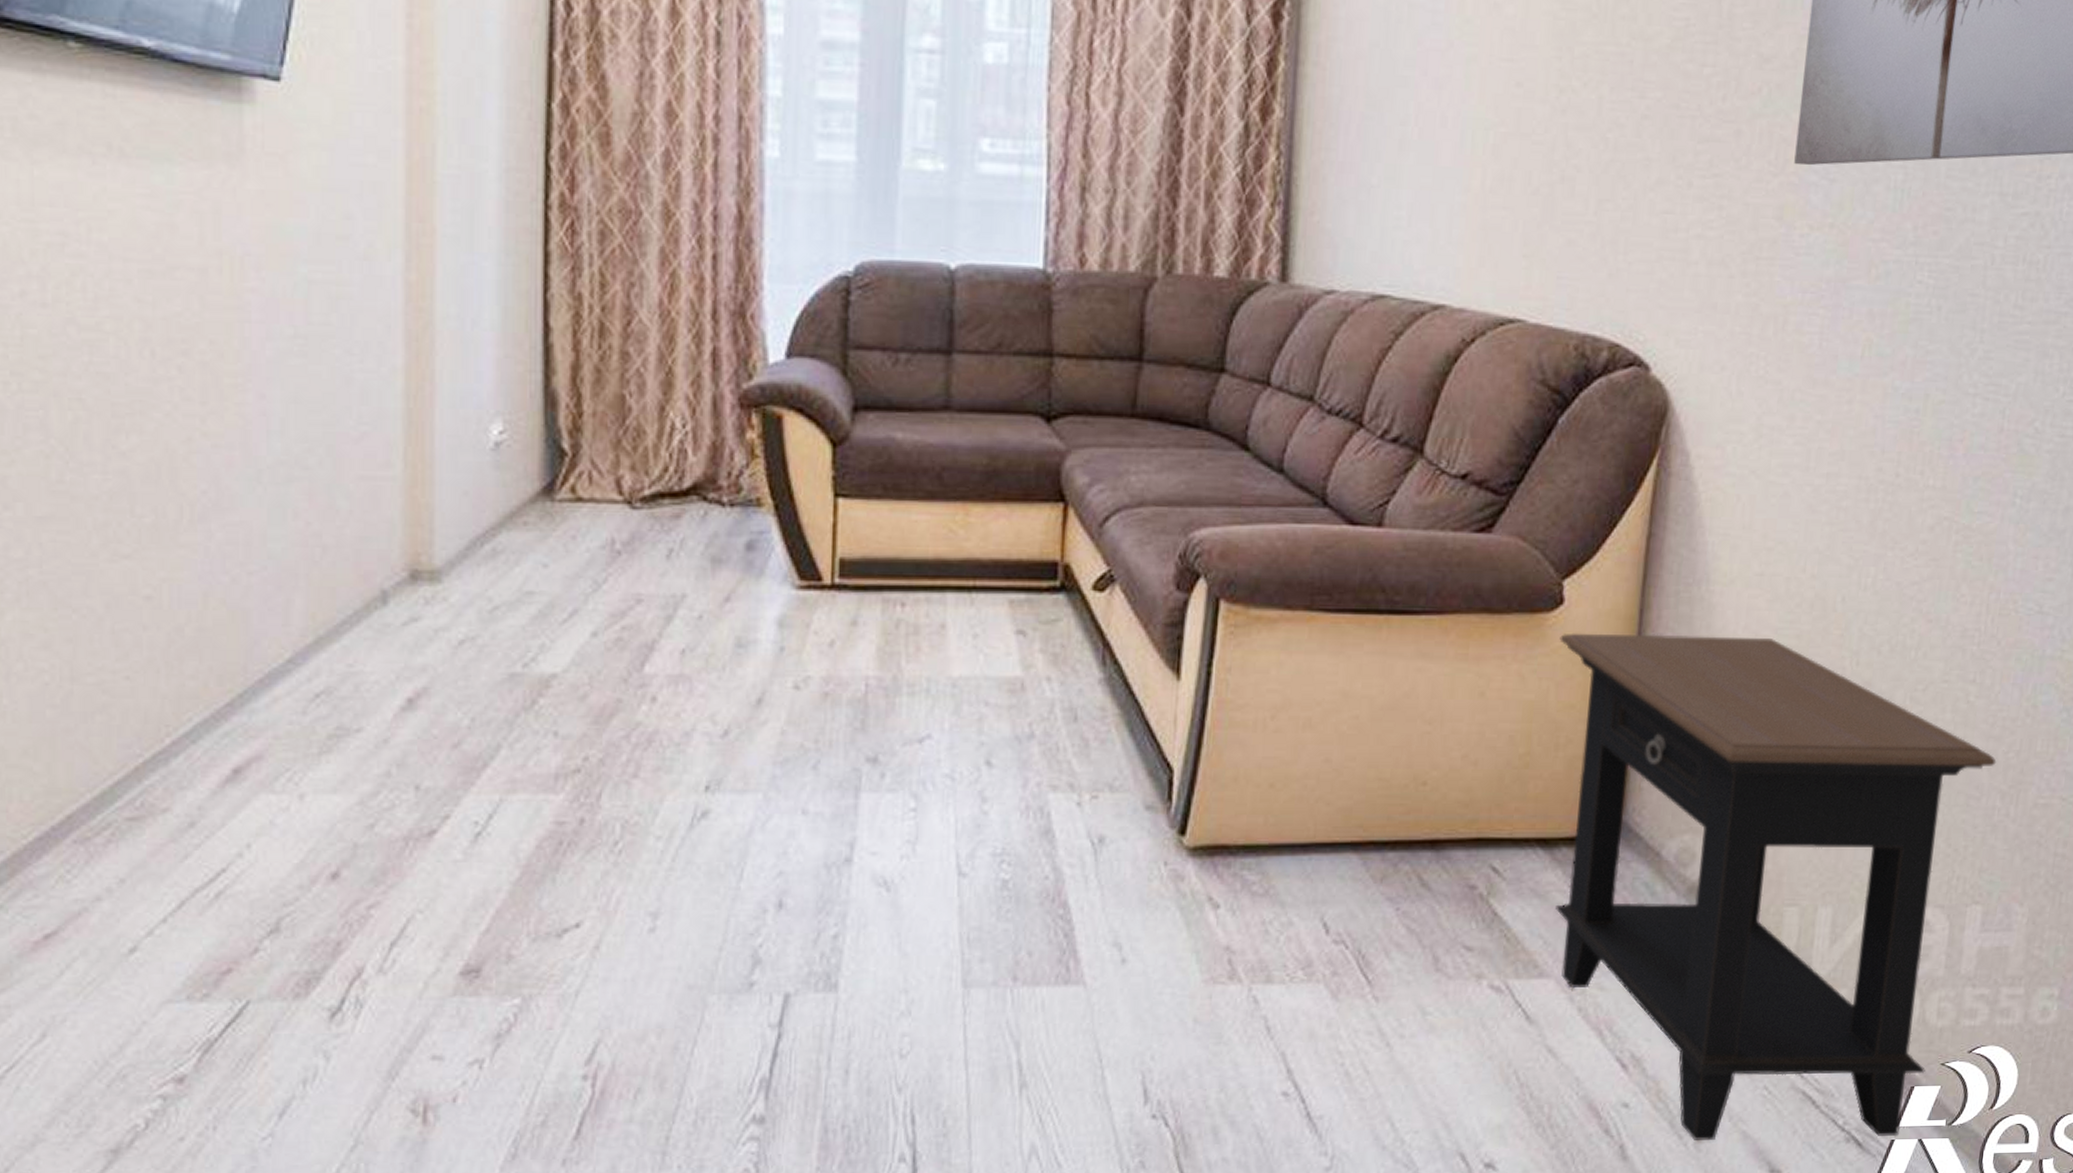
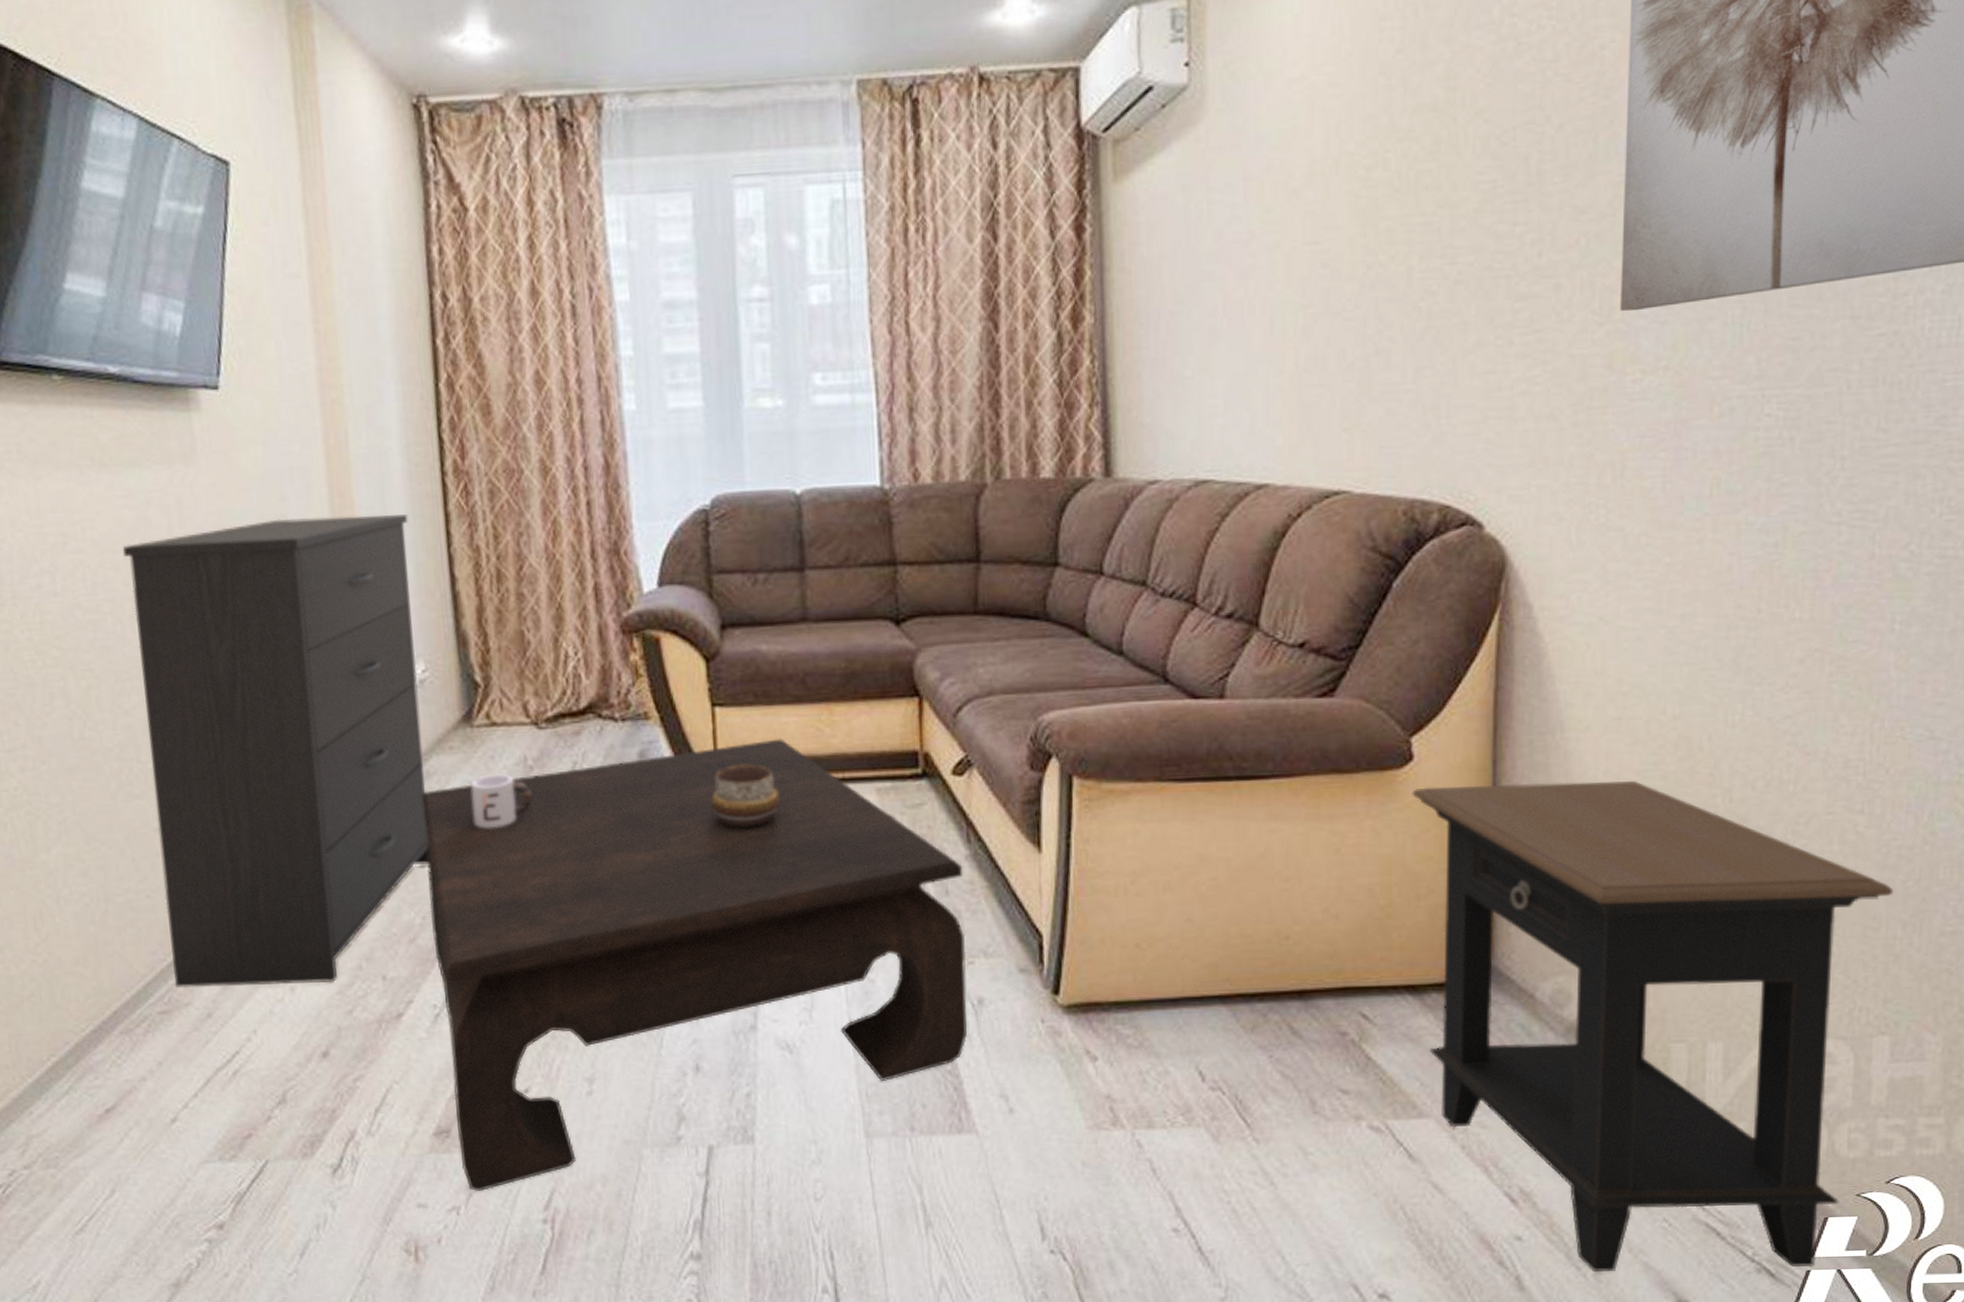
dresser: none [139,240,500,792] -> present [123,514,429,988]
coffee table: none [481,538,1095,1041] -> present [421,738,968,1191]
mug: none [544,557,617,619] -> present [470,774,532,828]
decorative bowl: none [824,565,902,634] -> present [711,764,780,827]

